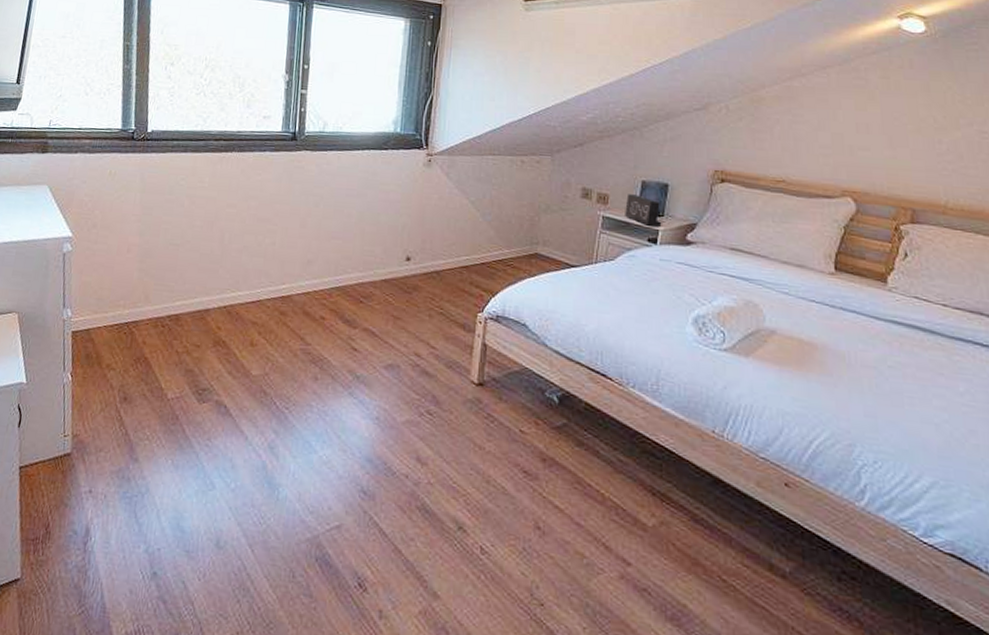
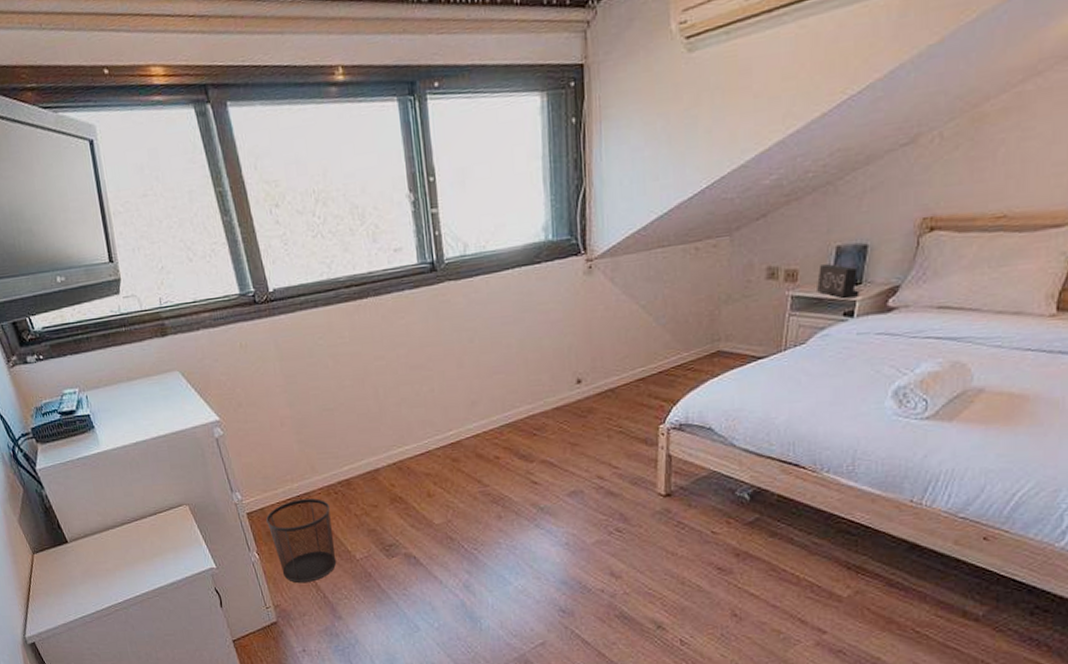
waste bin: none [89,326,154,416] -> present [266,498,337,584]

